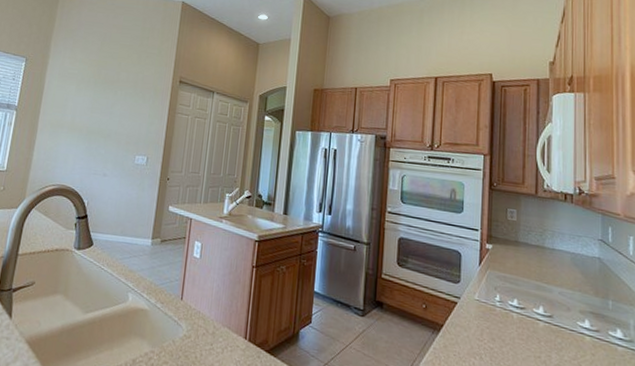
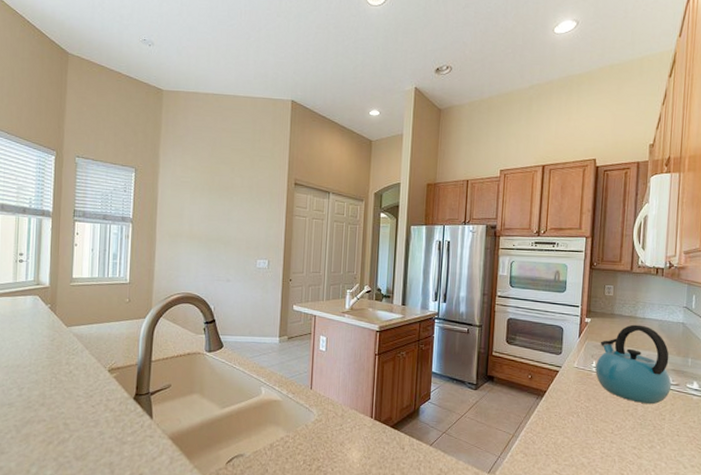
kettle: none [499,255,591,352] -> present [595,324,672,405]

